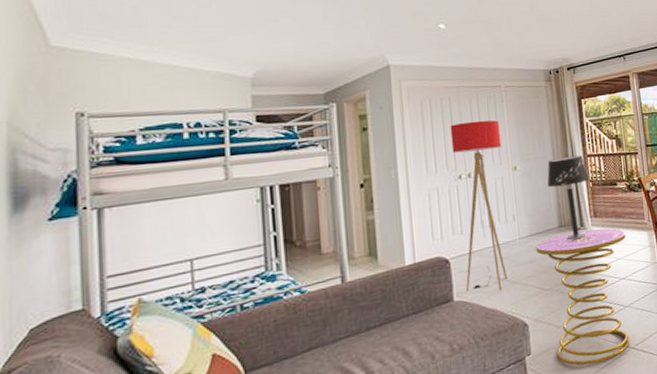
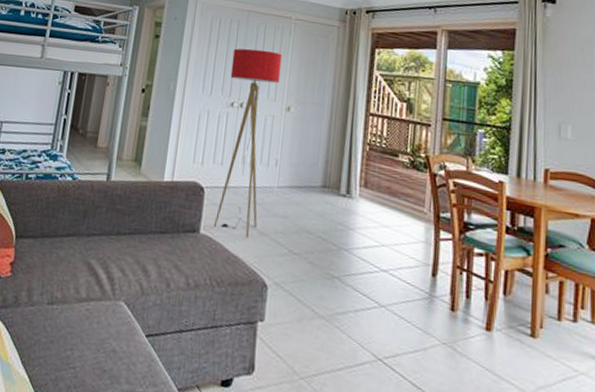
side table: present [535,228,630,366] -> none [291,196,398,363]
table lamp: present [547,155,590,240] -> none [318,108,368,207]

